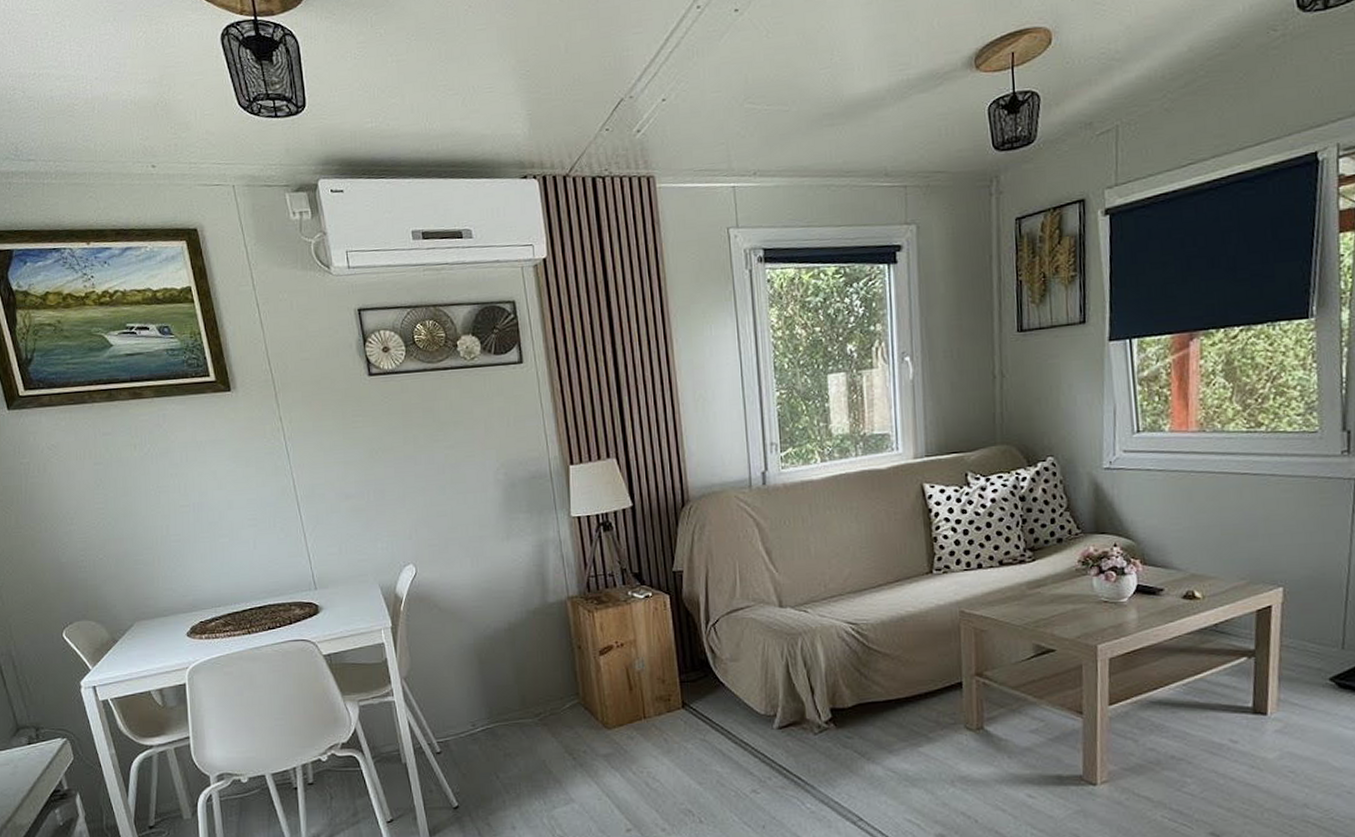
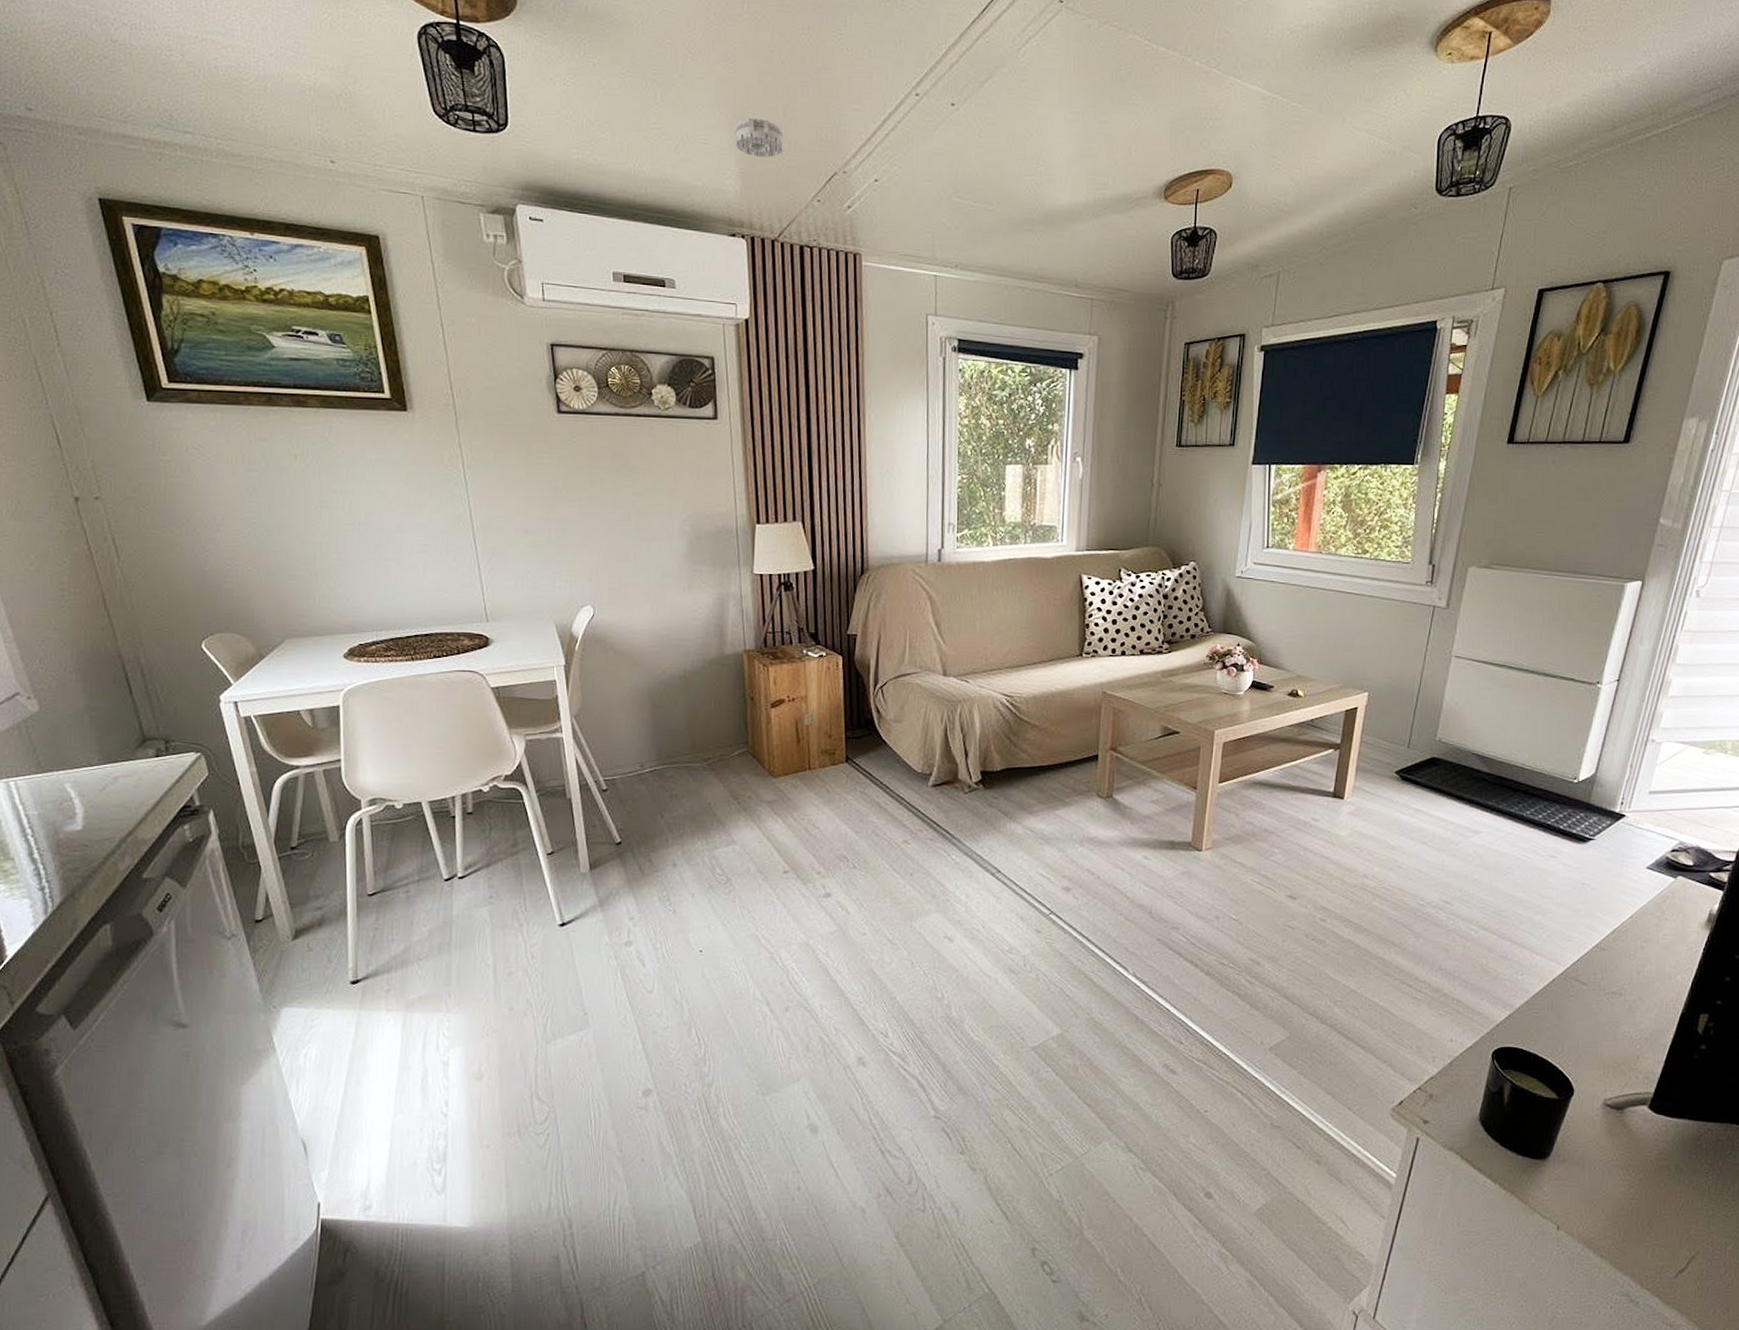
smoke detector: none [519,58,568,97] -> present [735,117,784,158]

